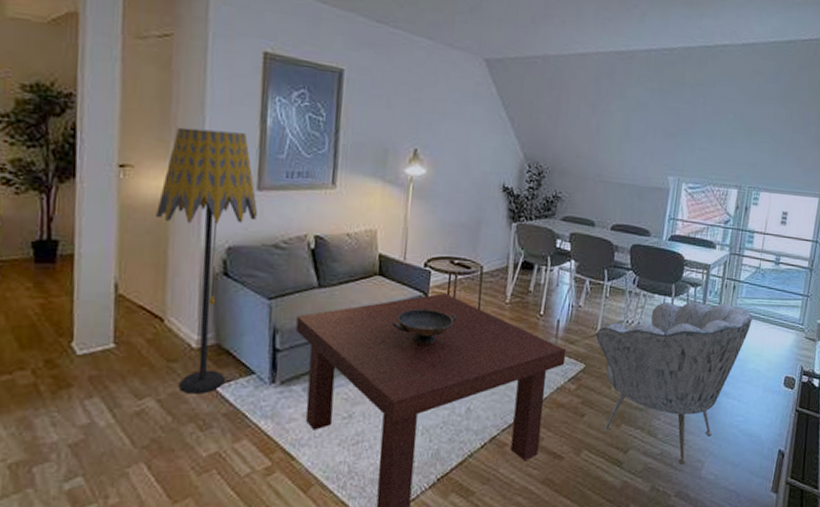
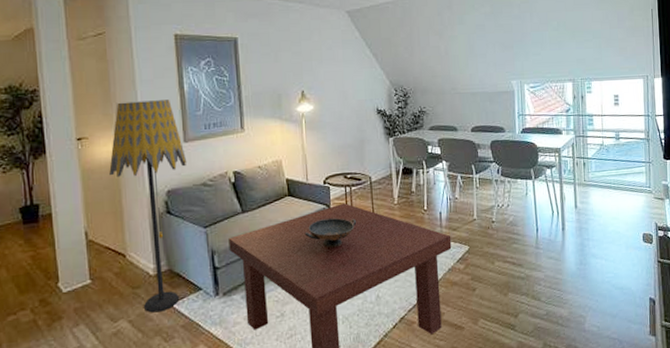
armchair: present [596,301,753,465] -> none [474,178,605,321]

